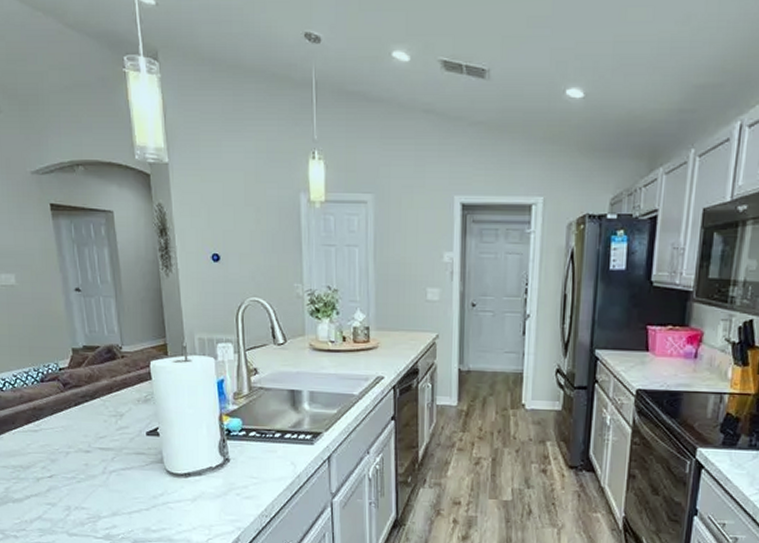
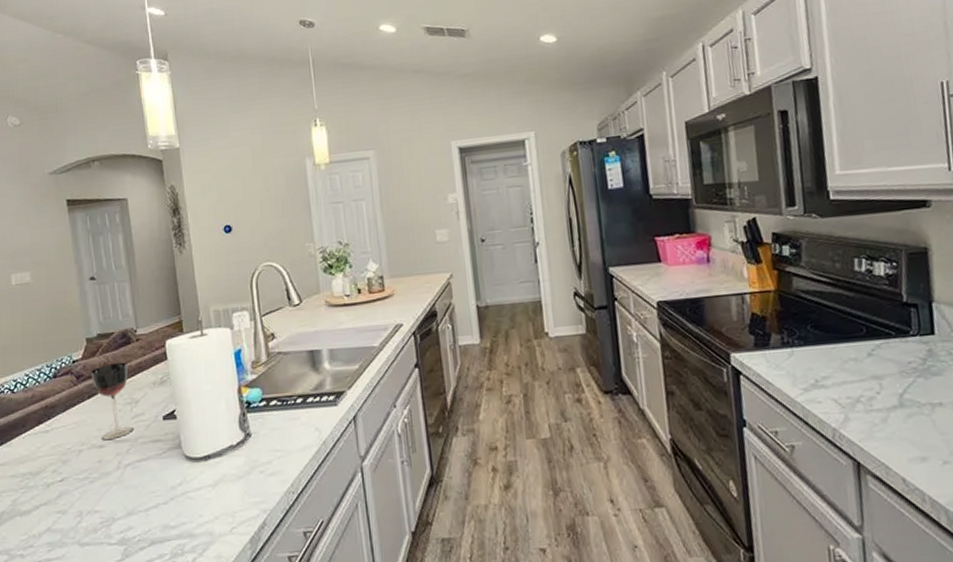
wineglass: none [77,376,118,447] -> present [91,362,133,441]

